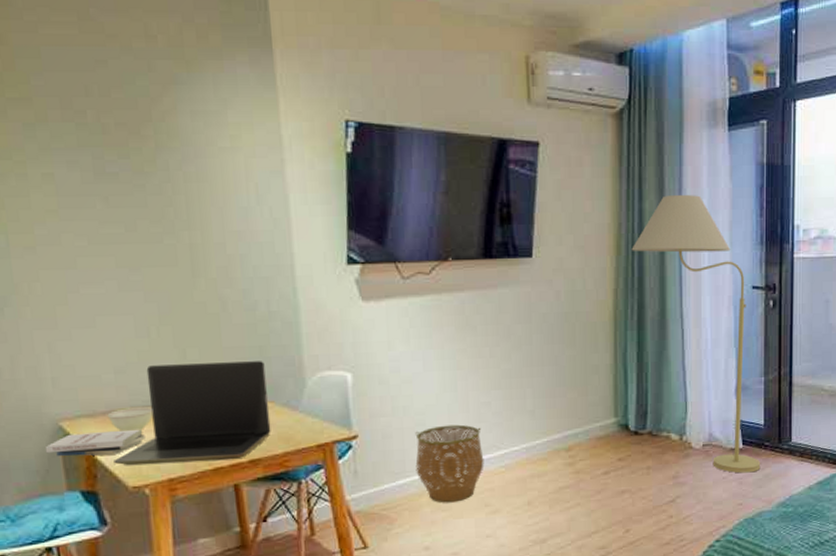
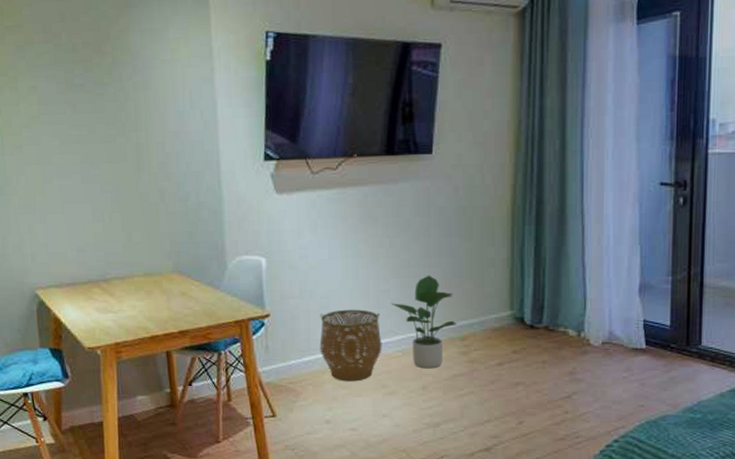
books: present [44,429,145,457] -> none [25,299,99,320]
bowl: present [107,407,154,432] -> none [71,281,105,301]
laptop computer: present [113,361,271,465] -> none [74,245,197,329]
potted plant: none [492,385,561,483] -> present [390,275,456,369]
floor lamp: present [631,195,761,473] -> none [531,90,666,374]

